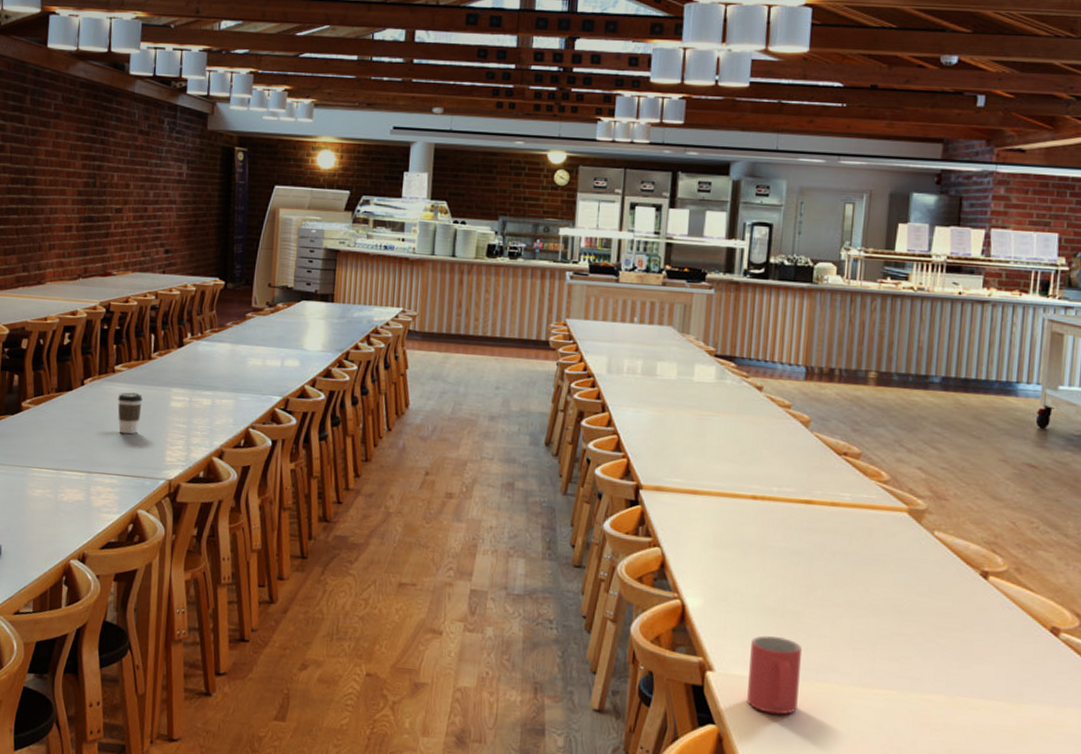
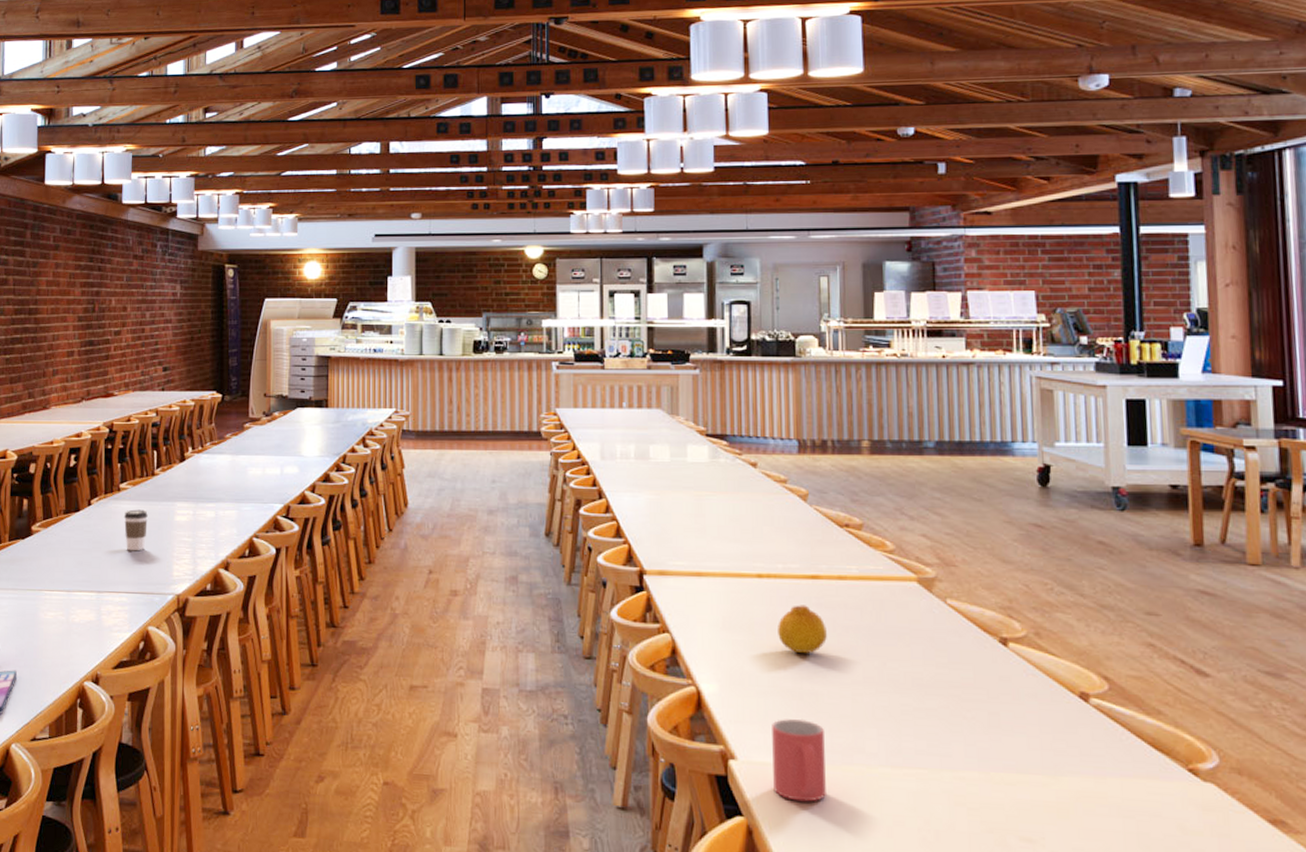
fruit: none [766,528,815,576] -> present [778,605,827,654]

